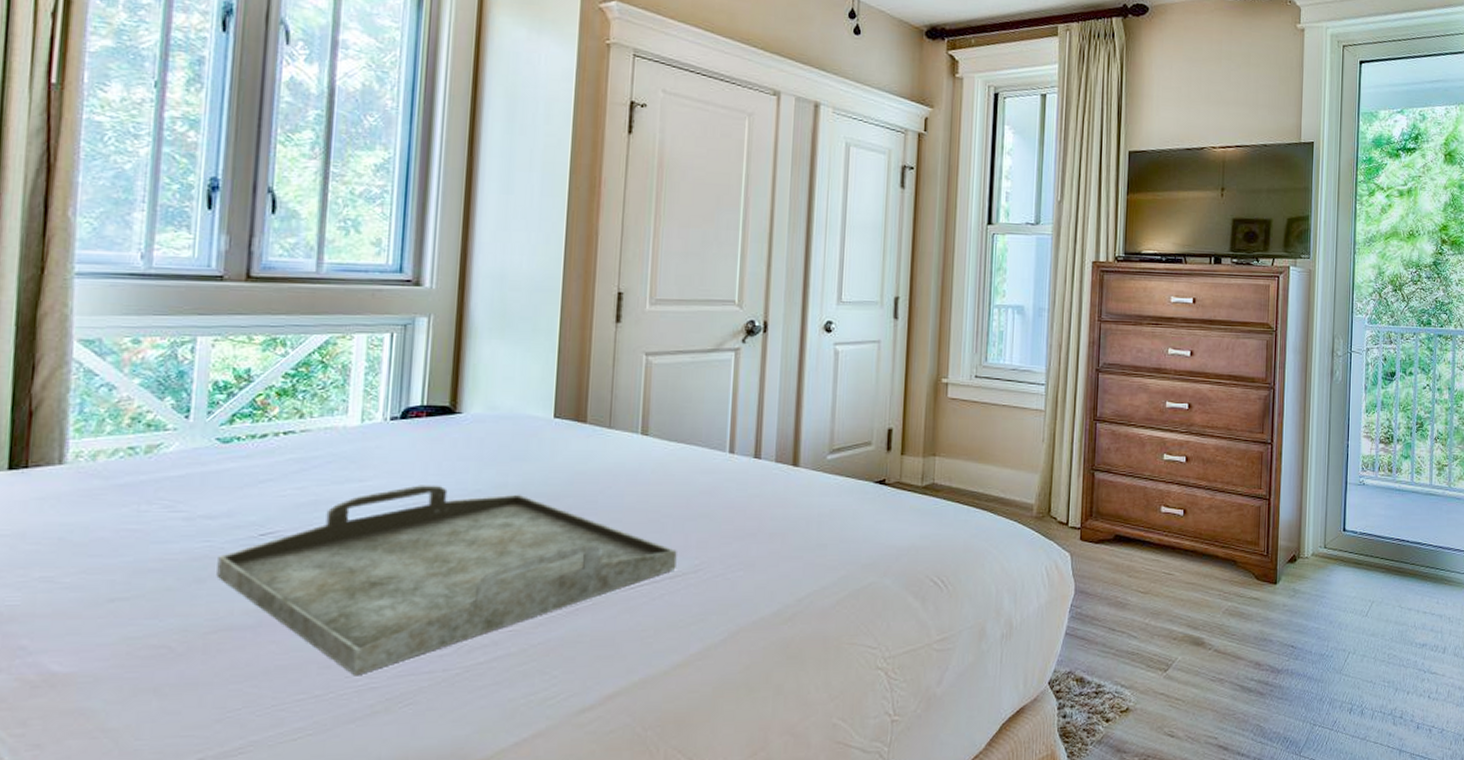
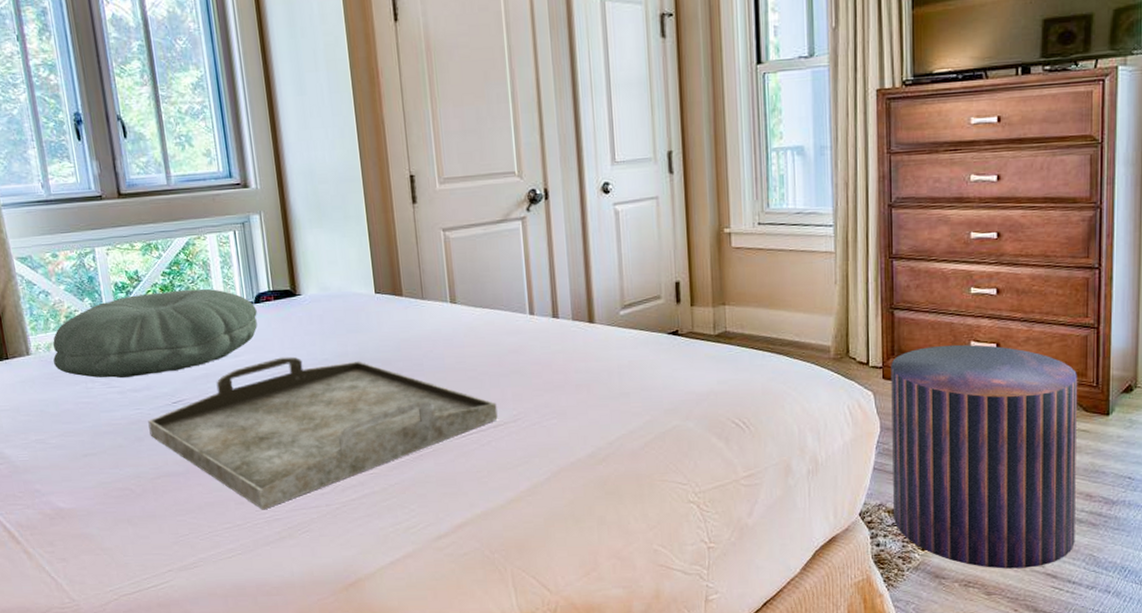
pillow: none [97,396,401,500] -> present [52,289,258,378]
pouf: none [1081,508,1251,741] -> present [891,344,1077,569]

